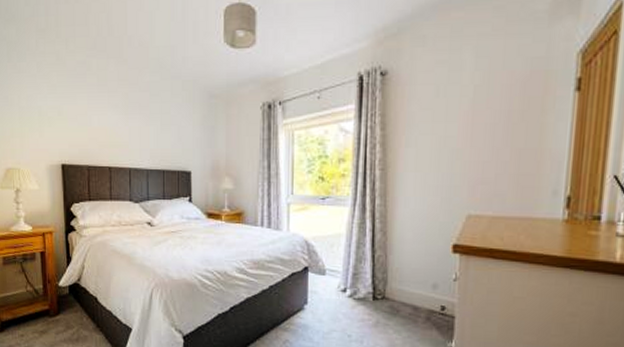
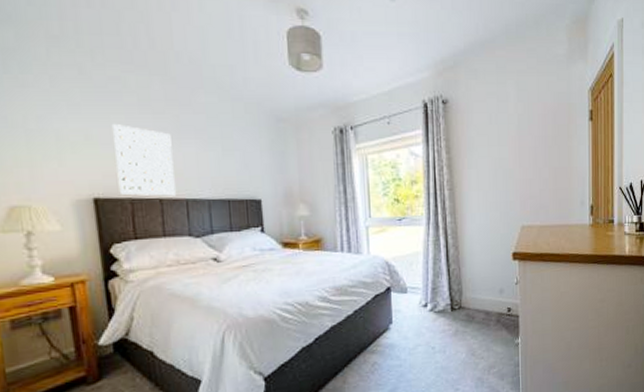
wall art: none [77,102,121,165] -> present [111,124,176,196]

